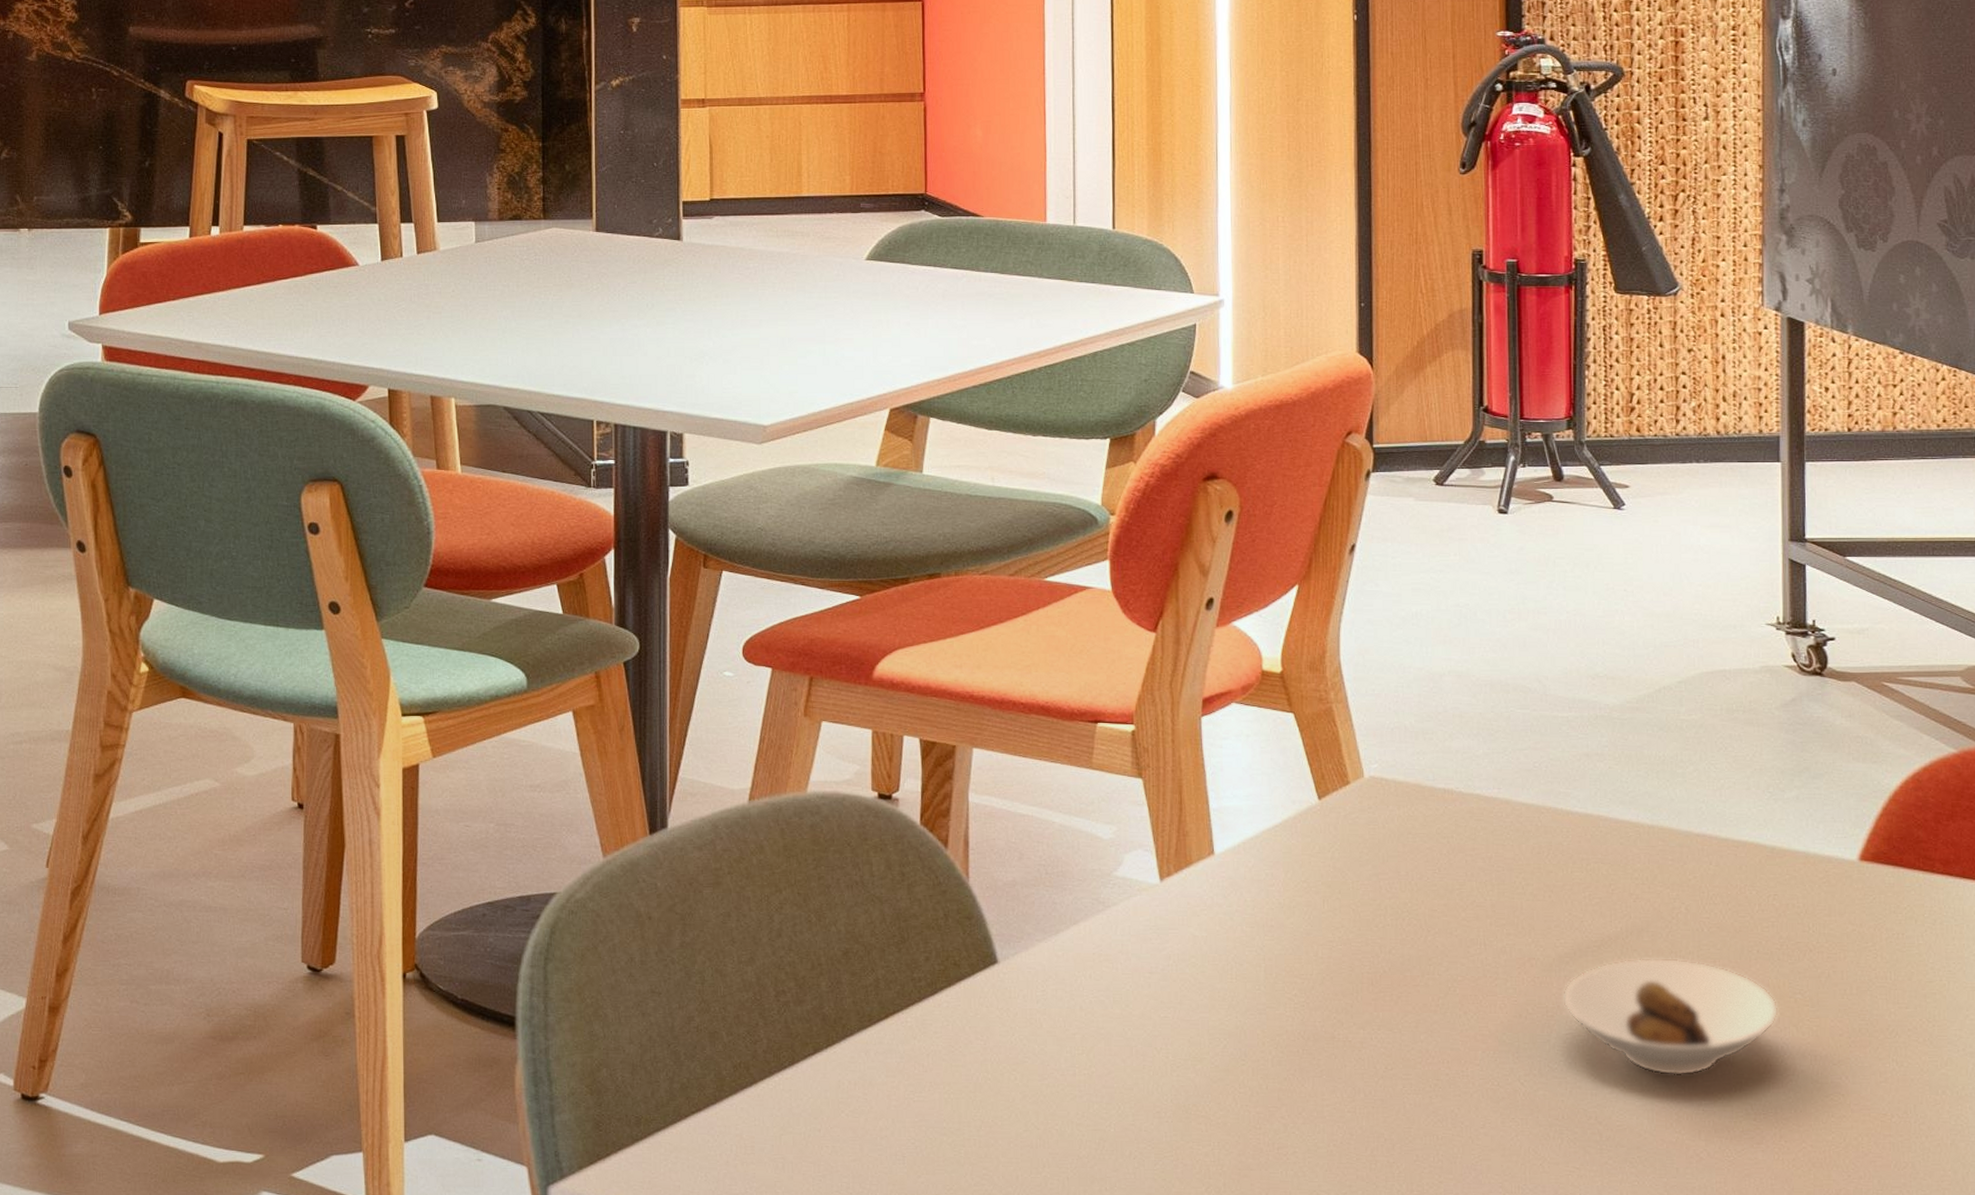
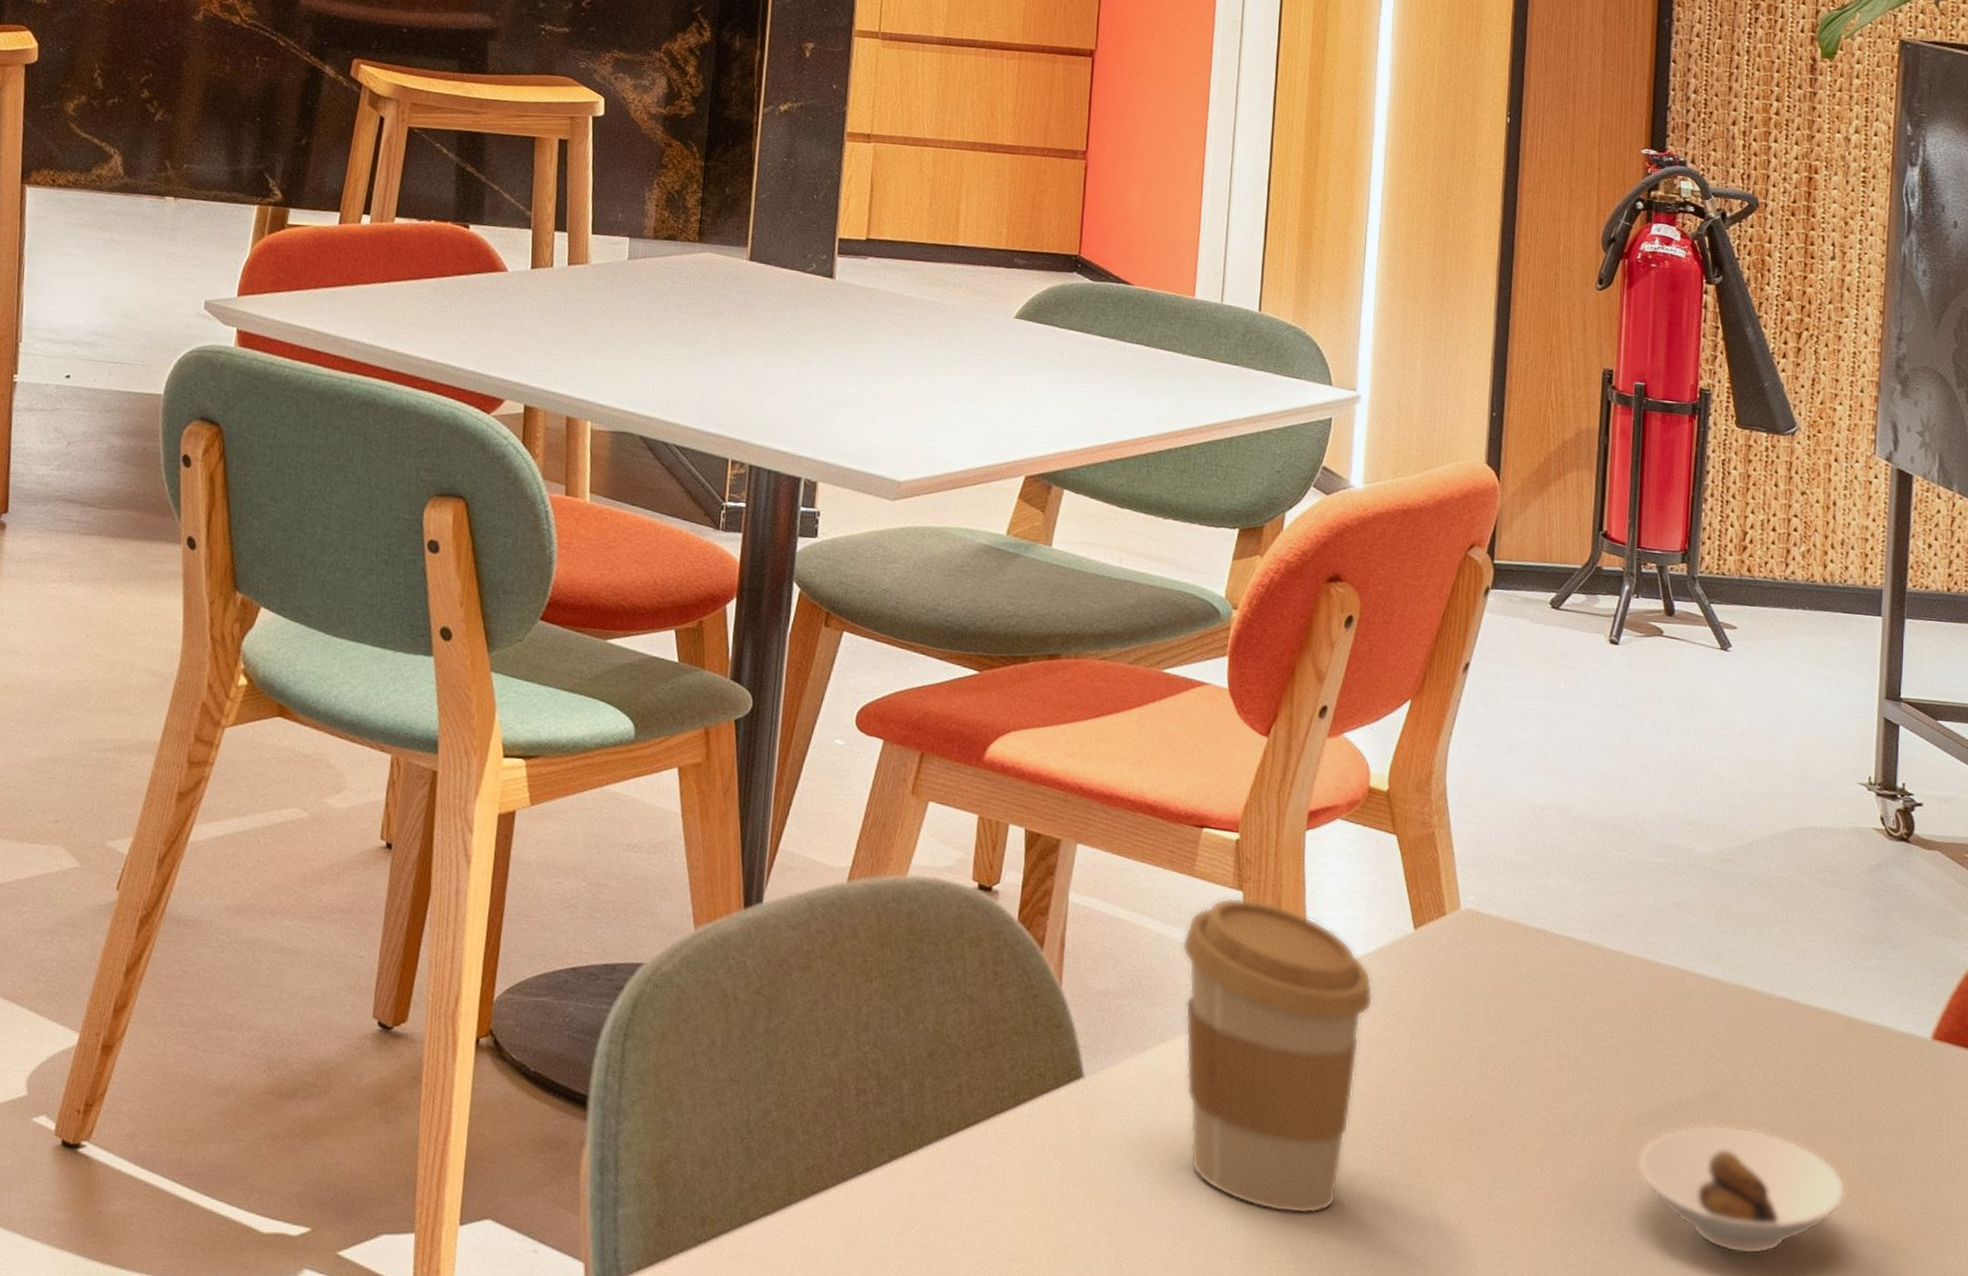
coffee cup: none [1086,785,1283,1072] -> present [1182,897,1374,1214]

